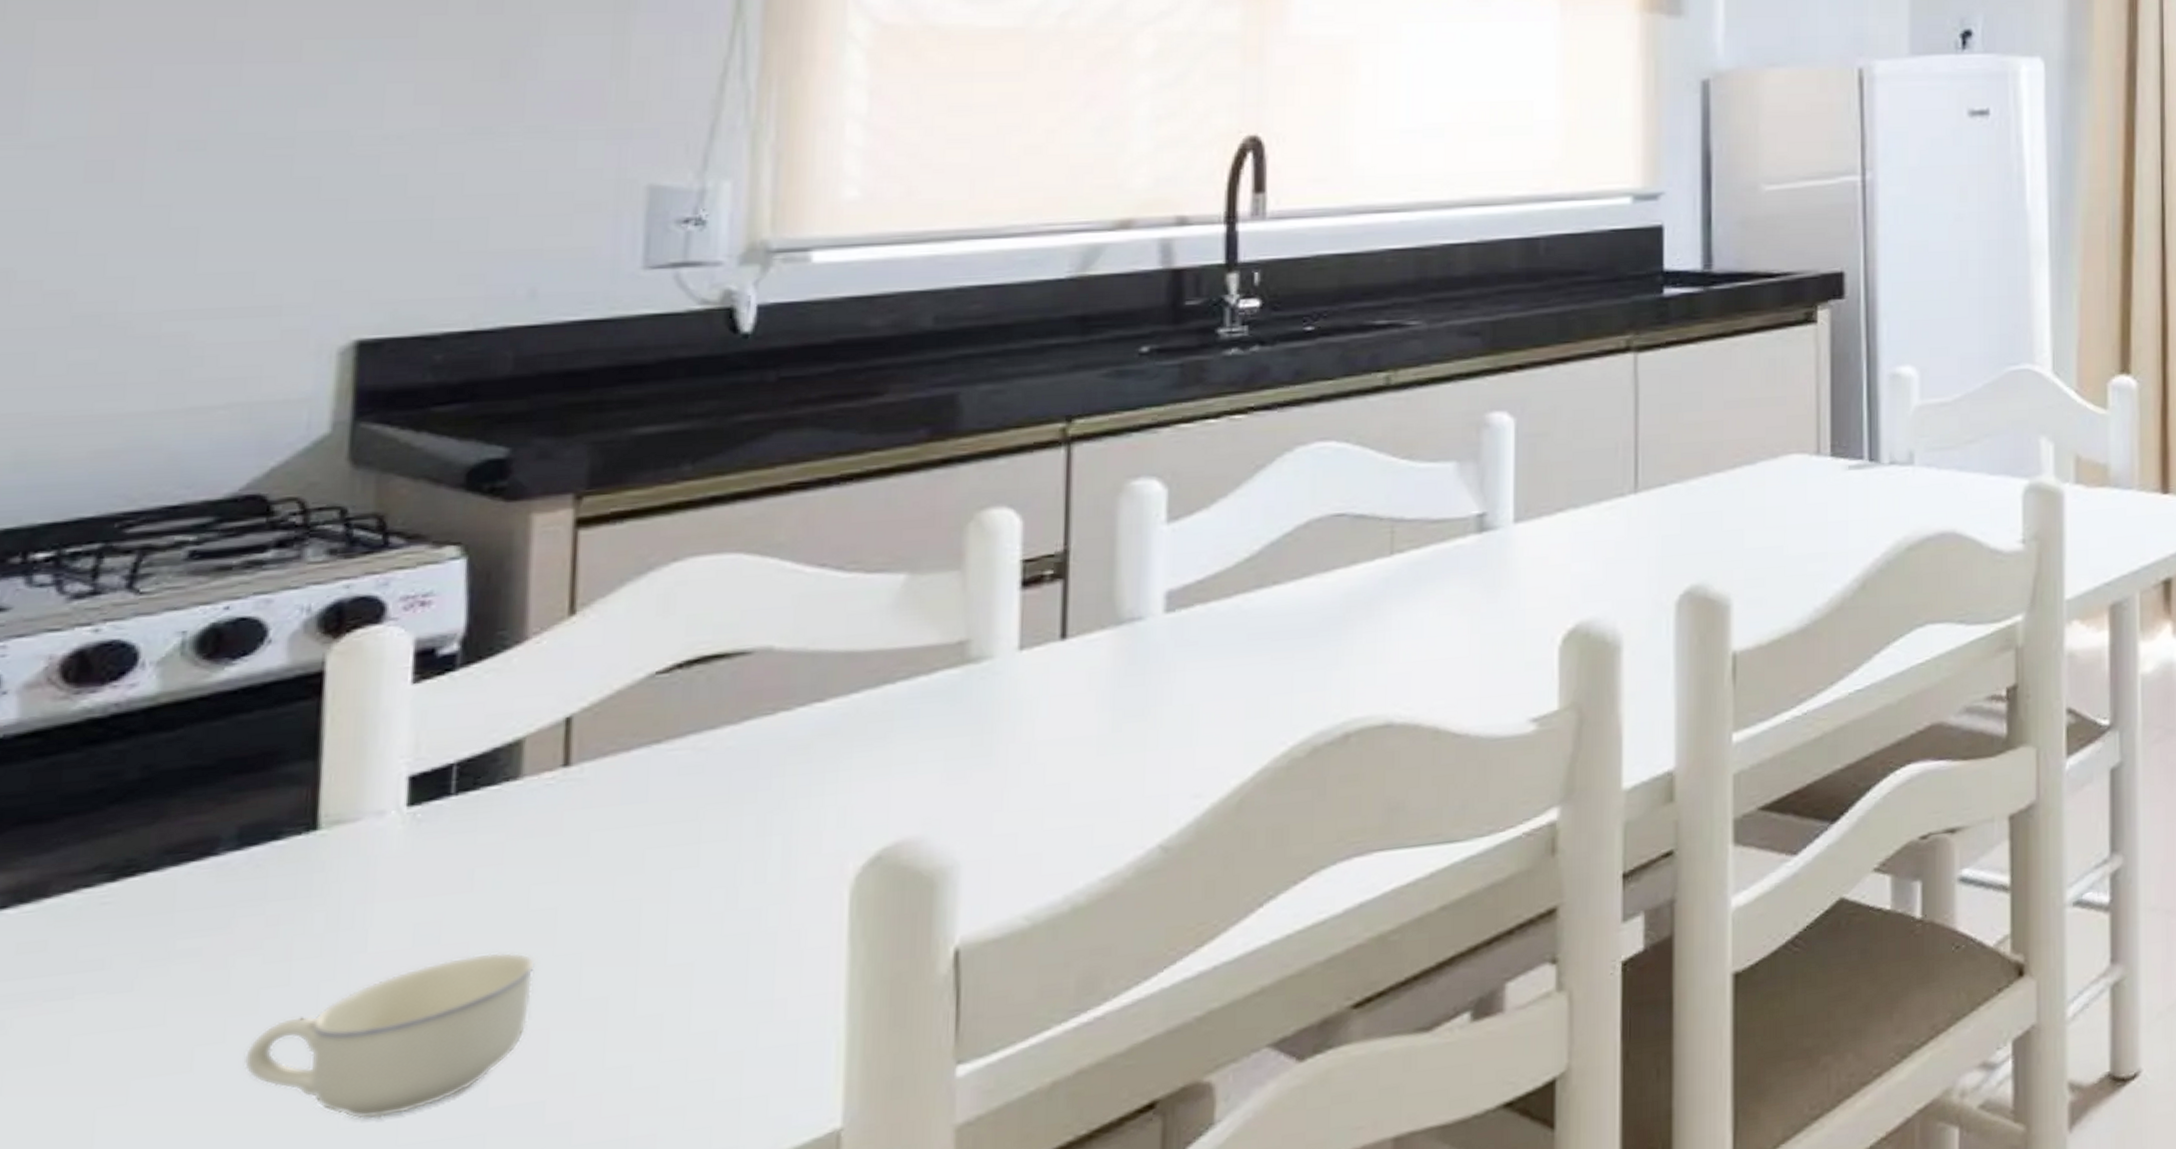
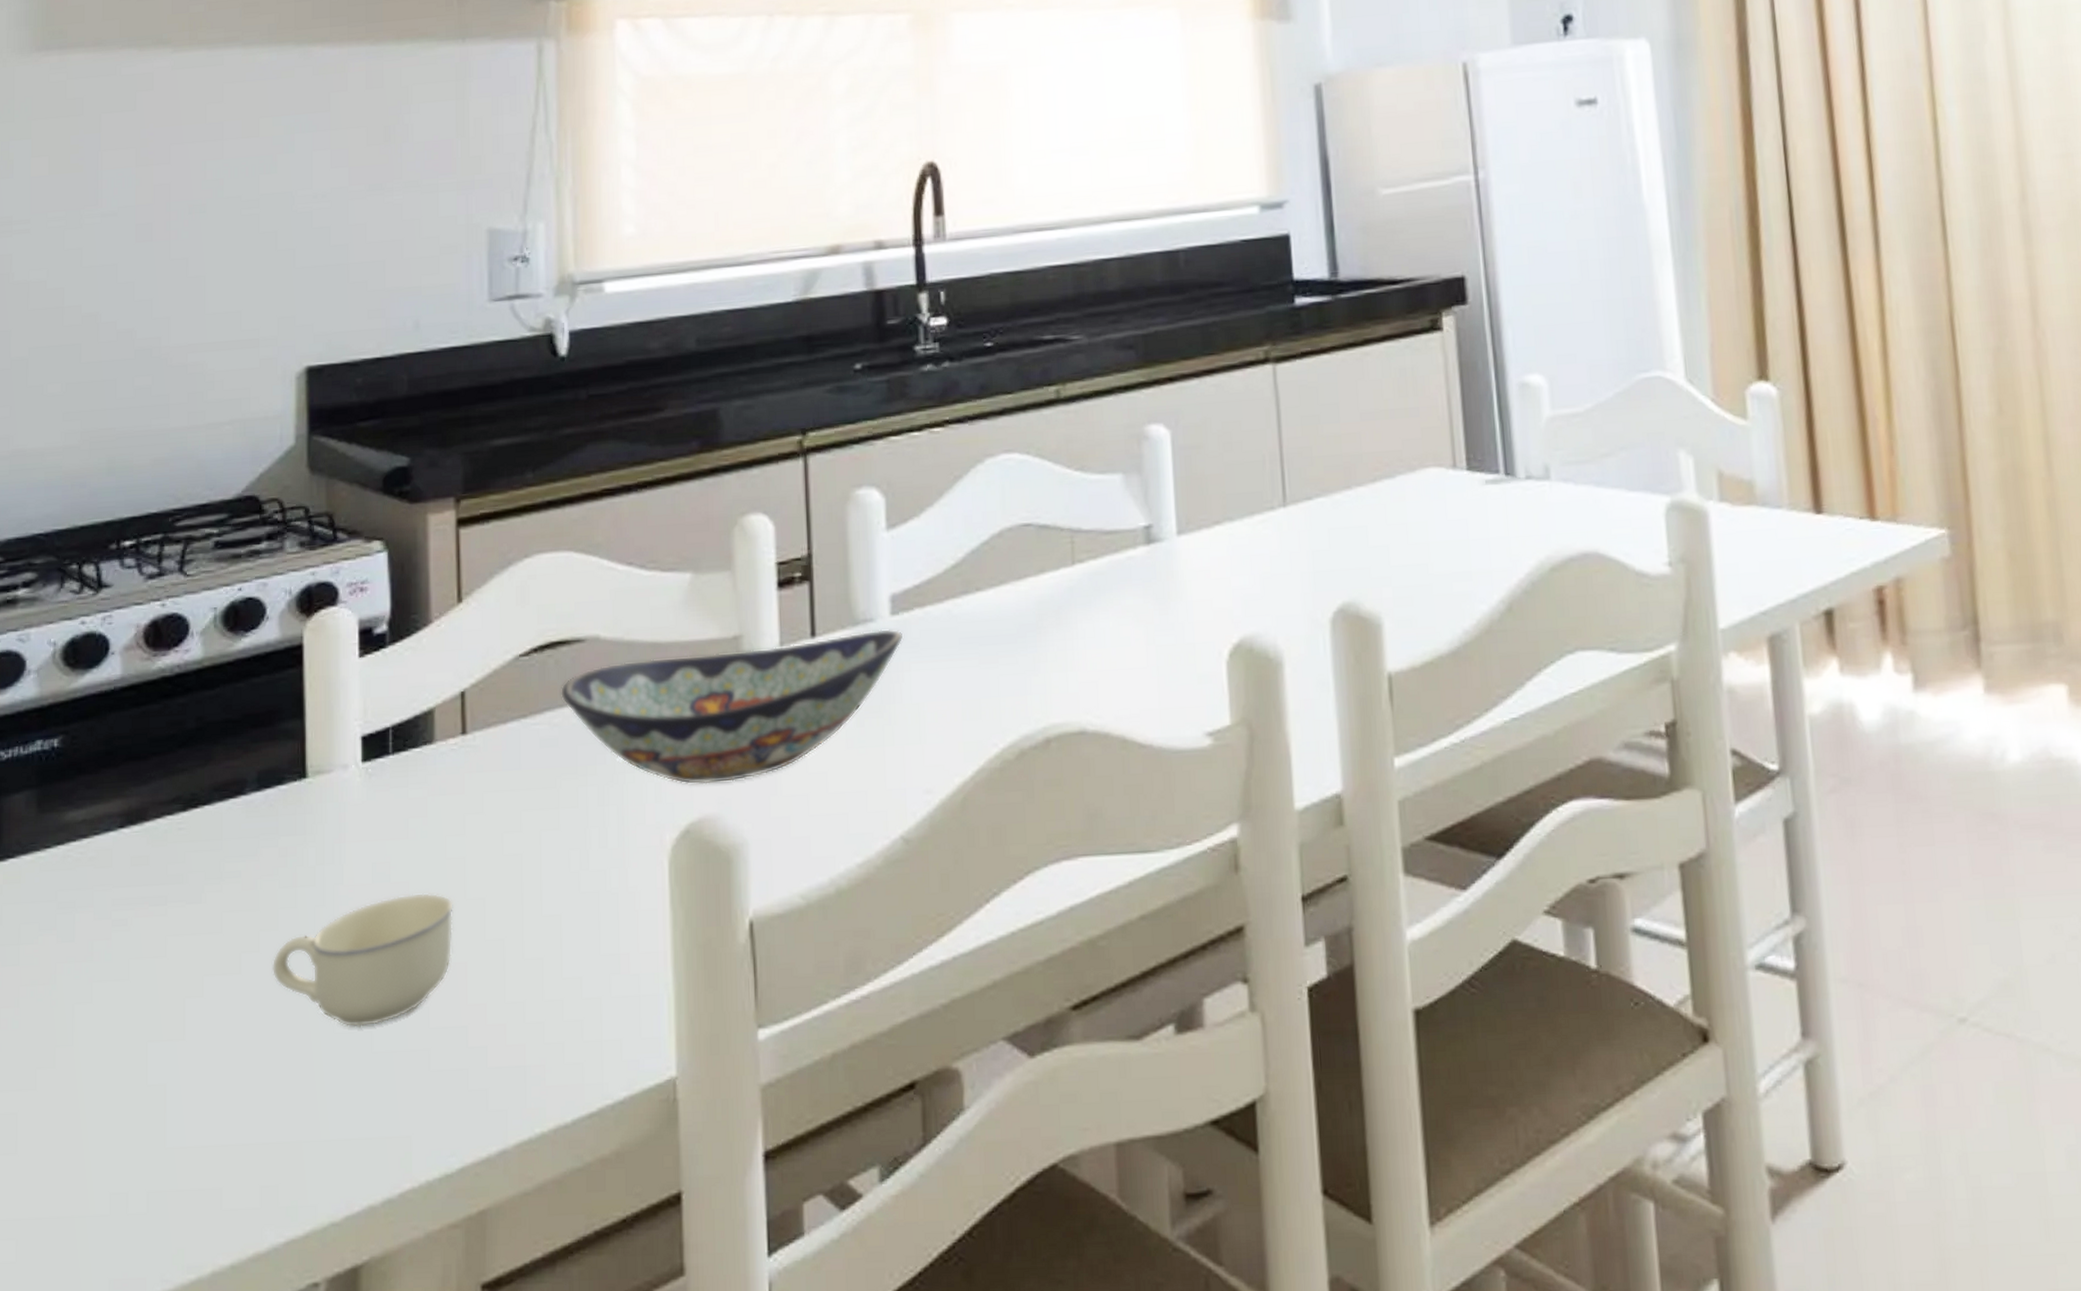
decorative bowl: none [711,627,1179,807] -> present [560,629,904,785]

